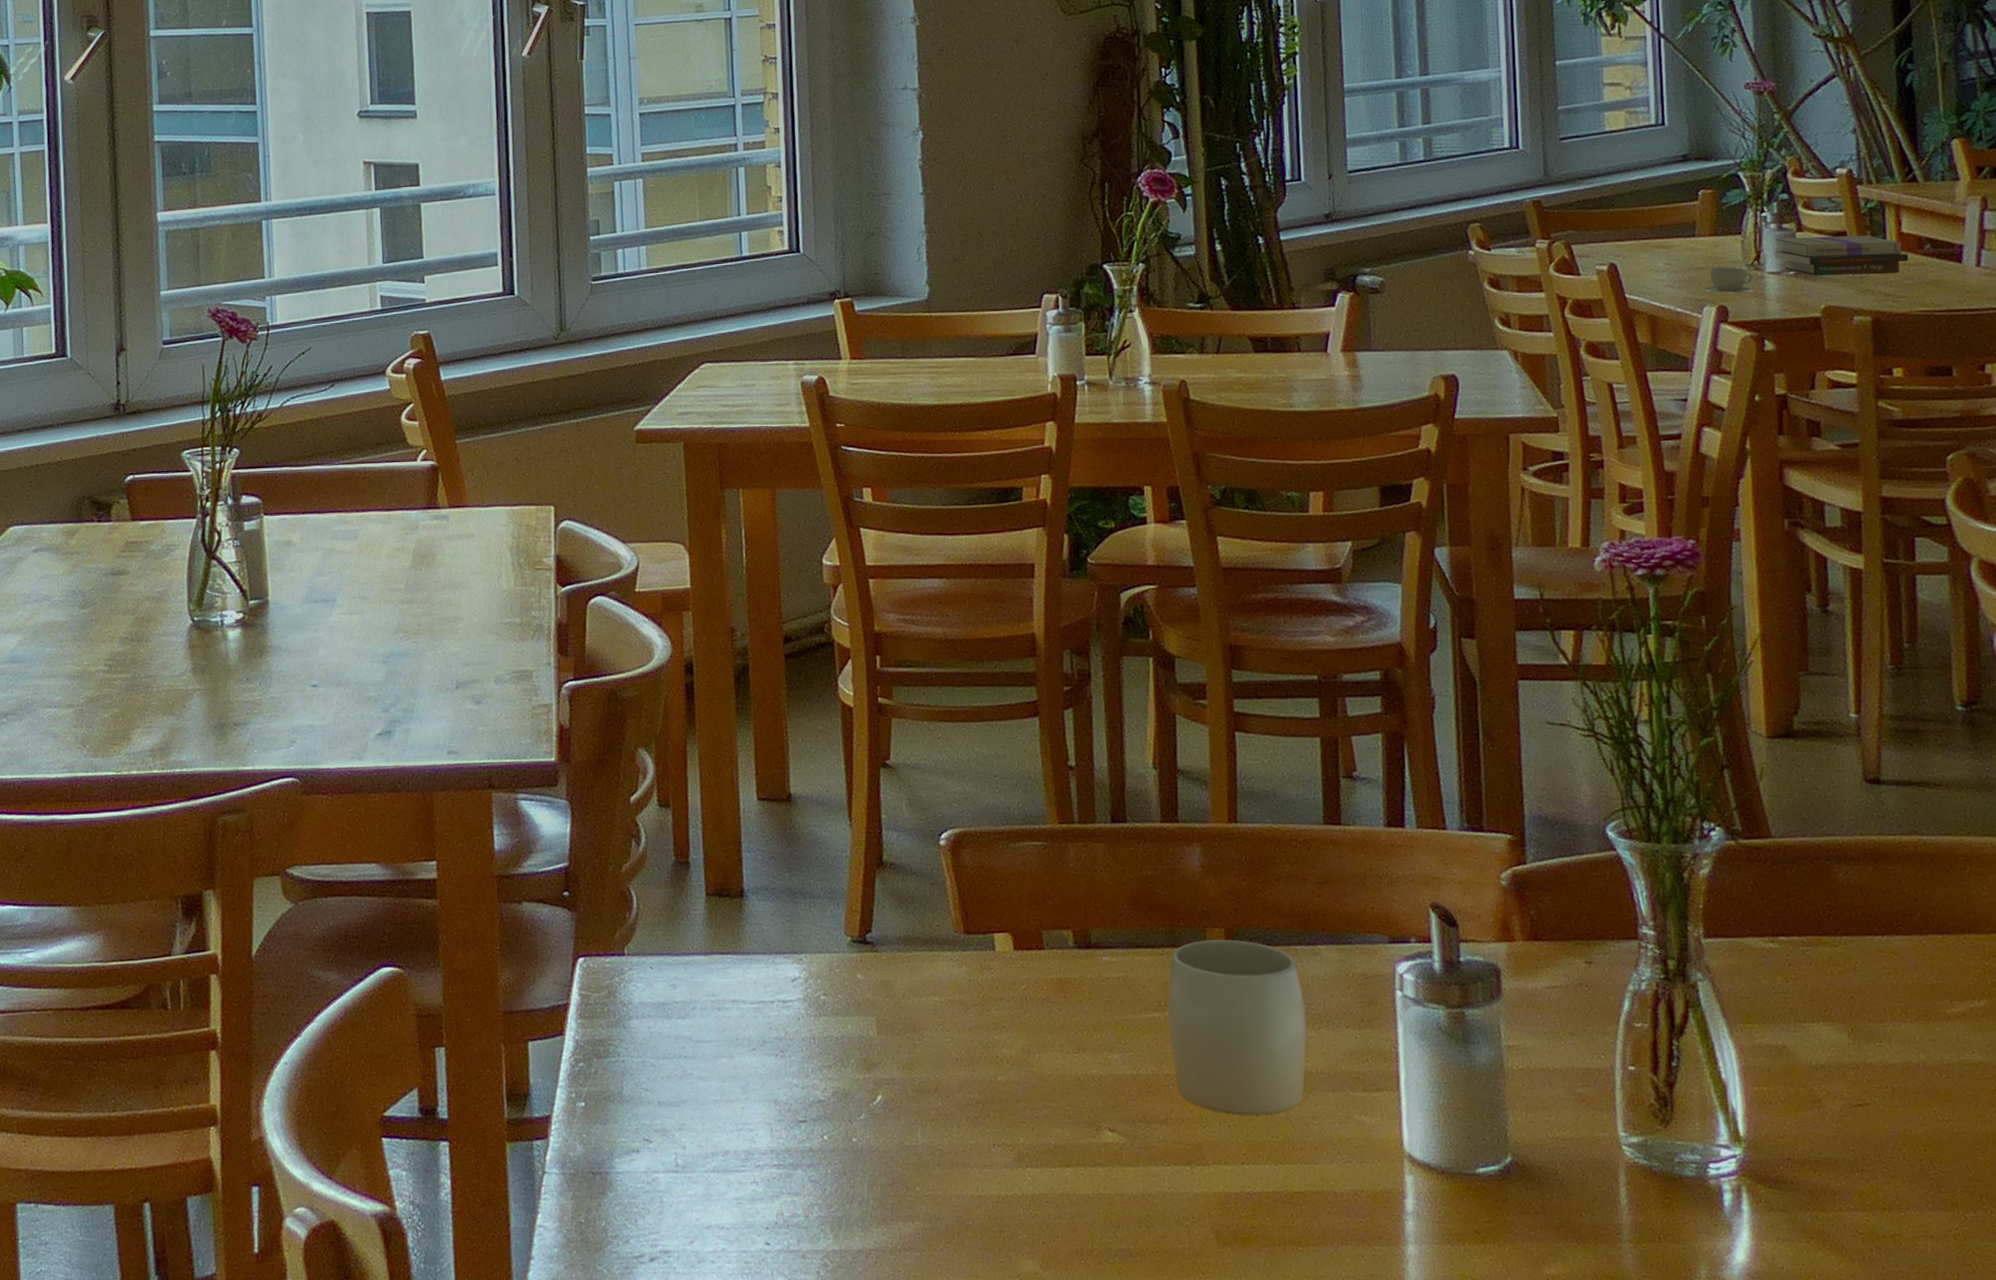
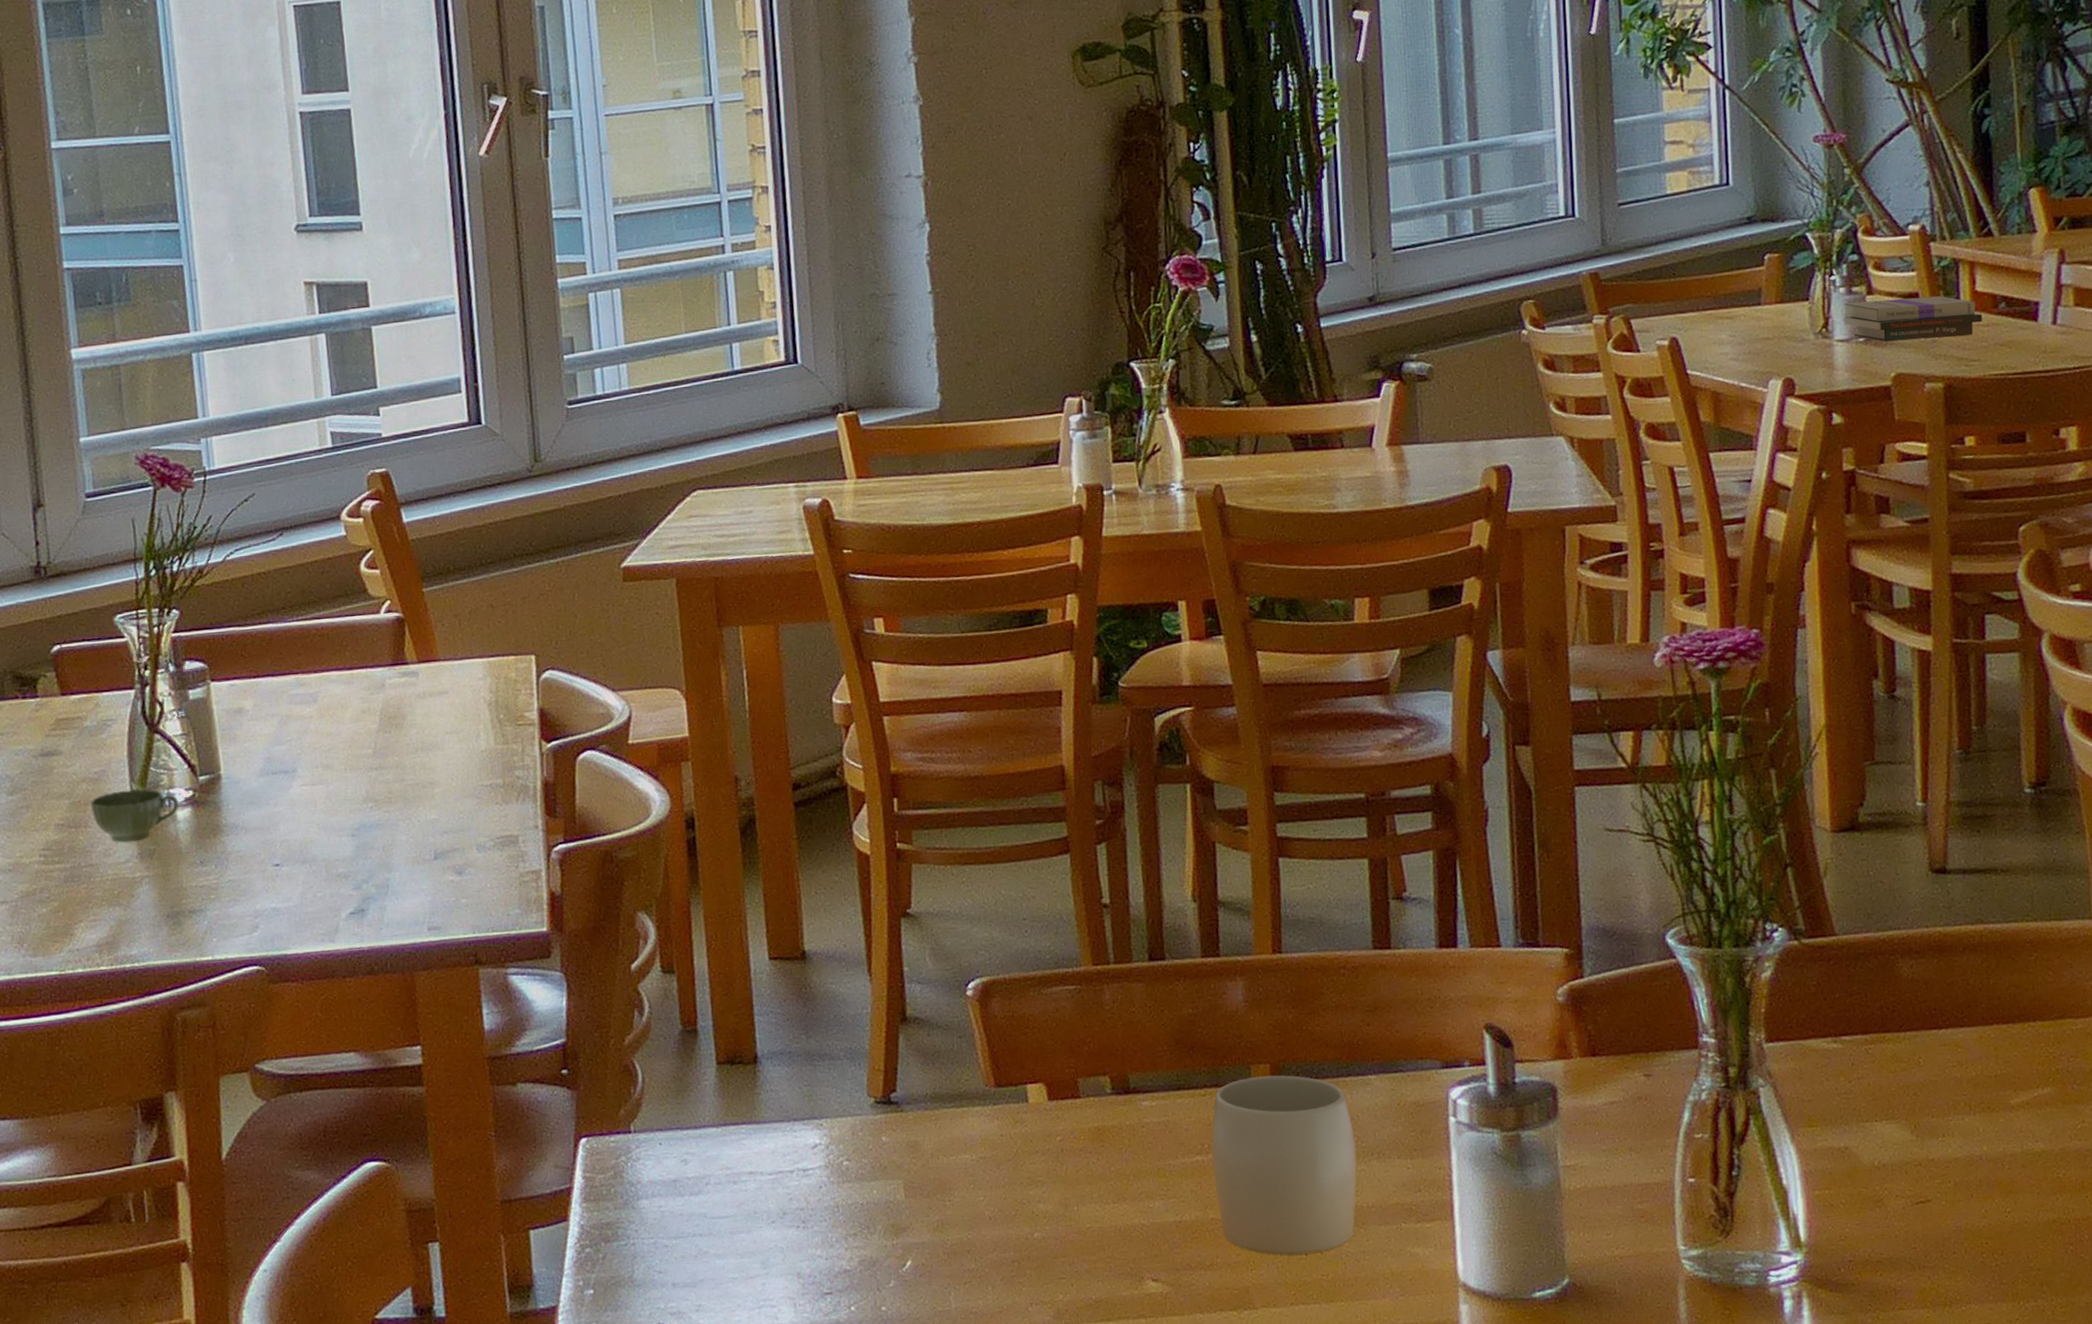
teacup: none [152,609,230,657] -> present [91,789,179,842]
teacup: present [1704,267,1754,293] -> none [1769,336,1821,364]

